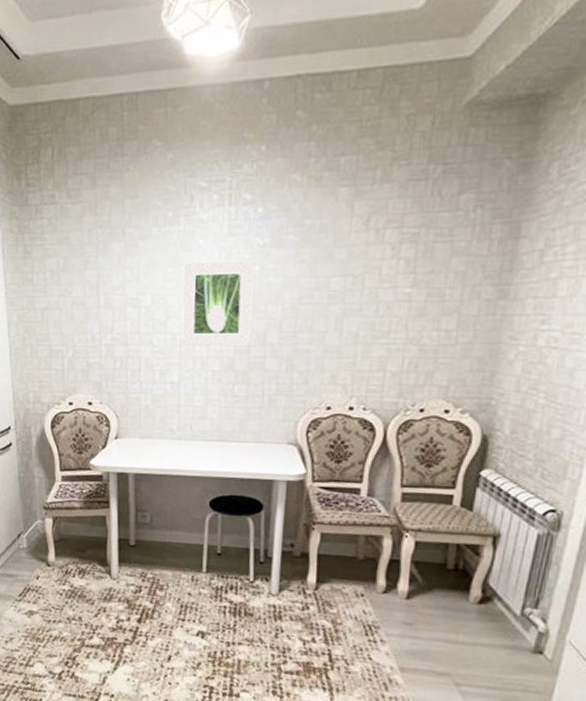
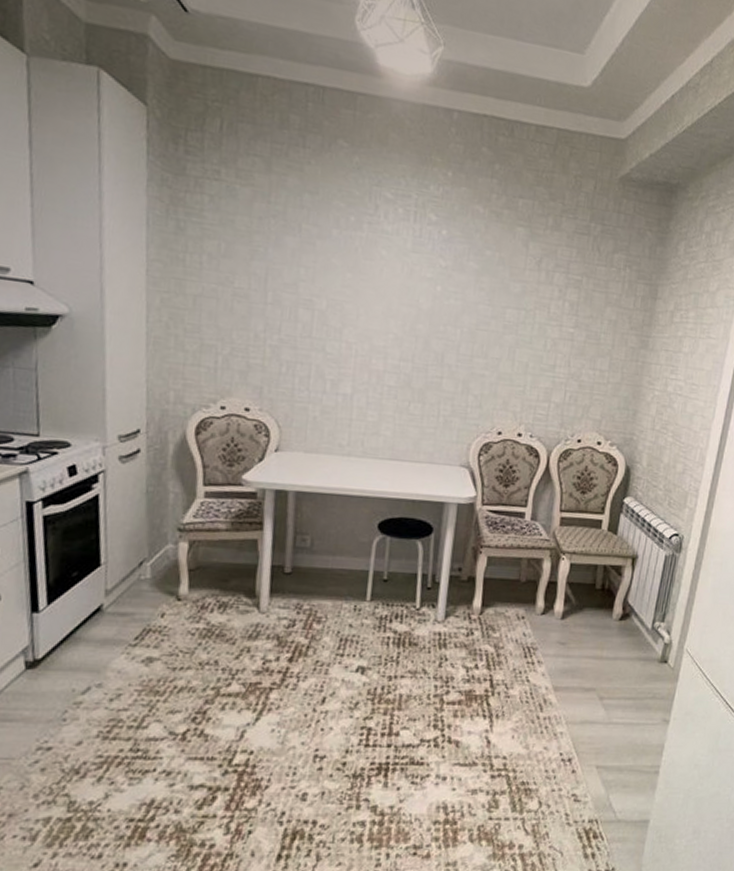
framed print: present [182,260,254,345] -> none [358,271,436,364]

